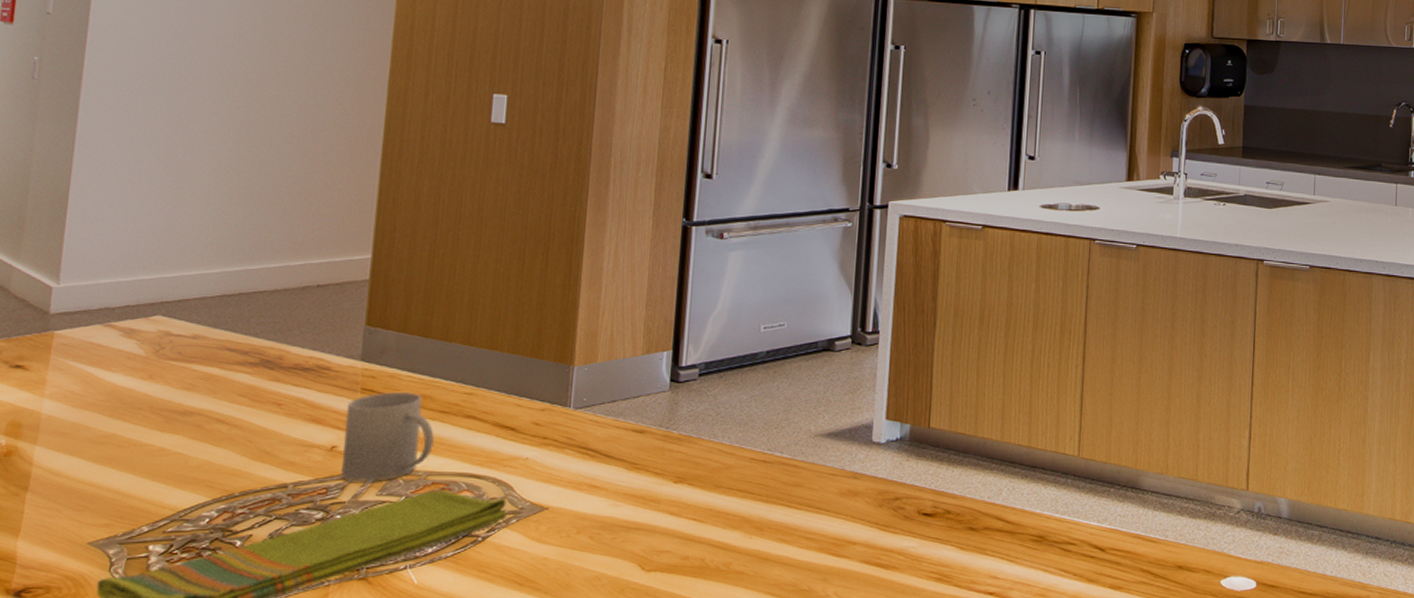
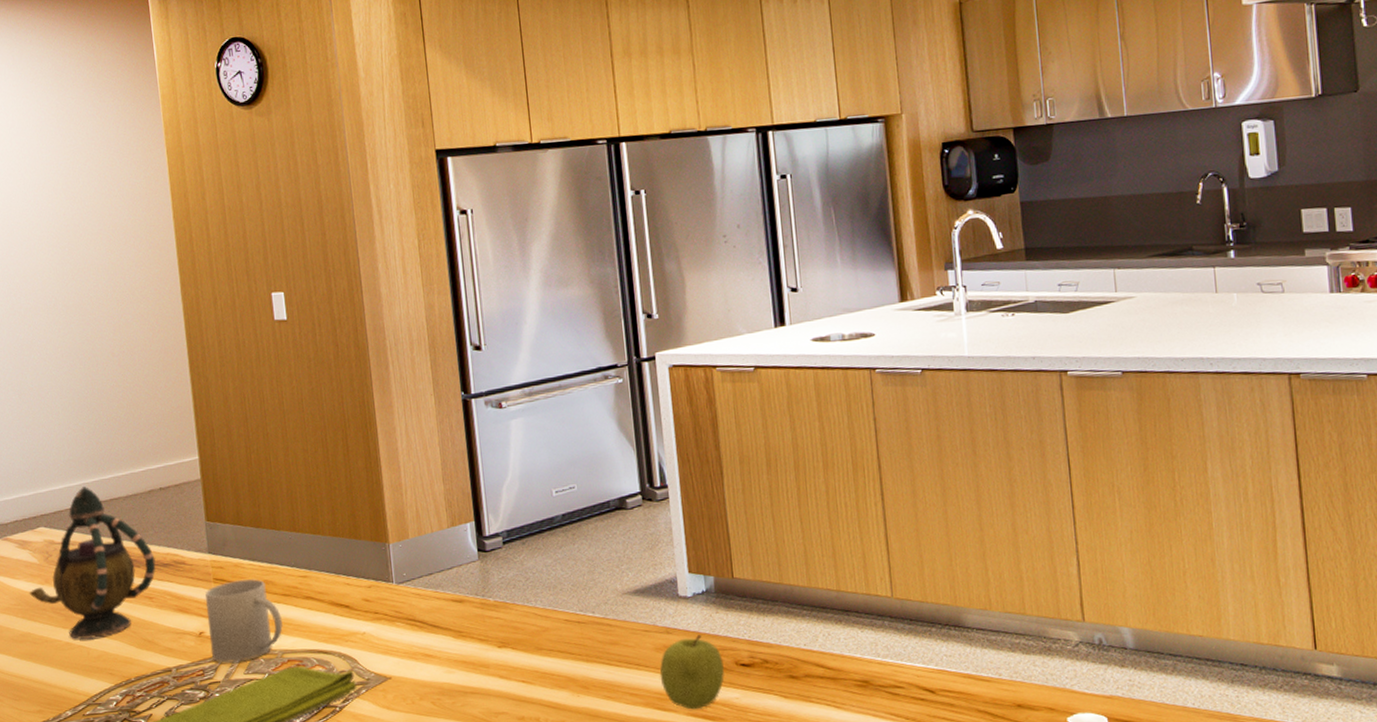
teapot: none [124,275,295,446] -> present [29,487,156,640]
fruit: none [839,482,906,557] -> present [659,635,725,710]

